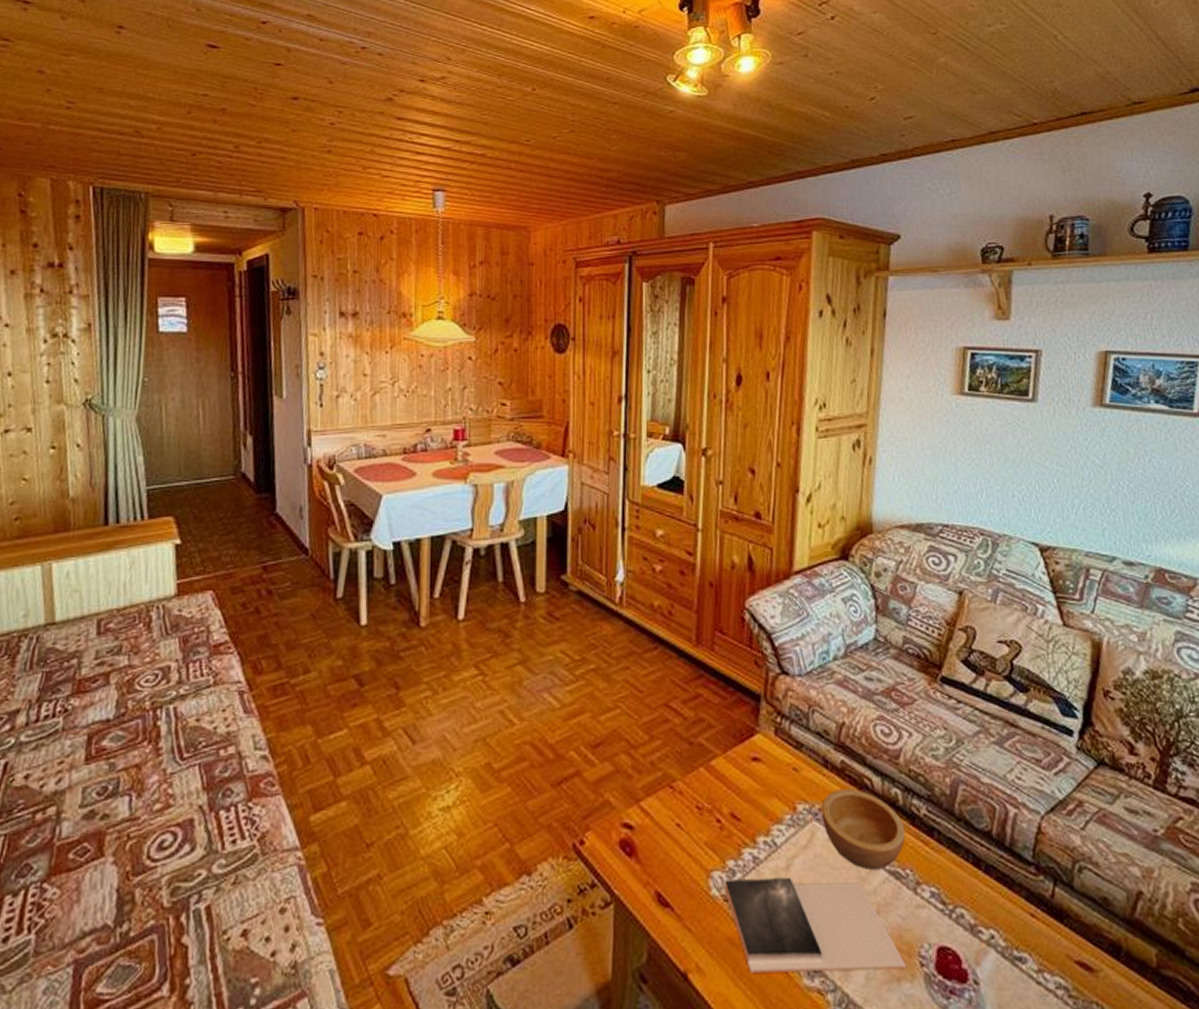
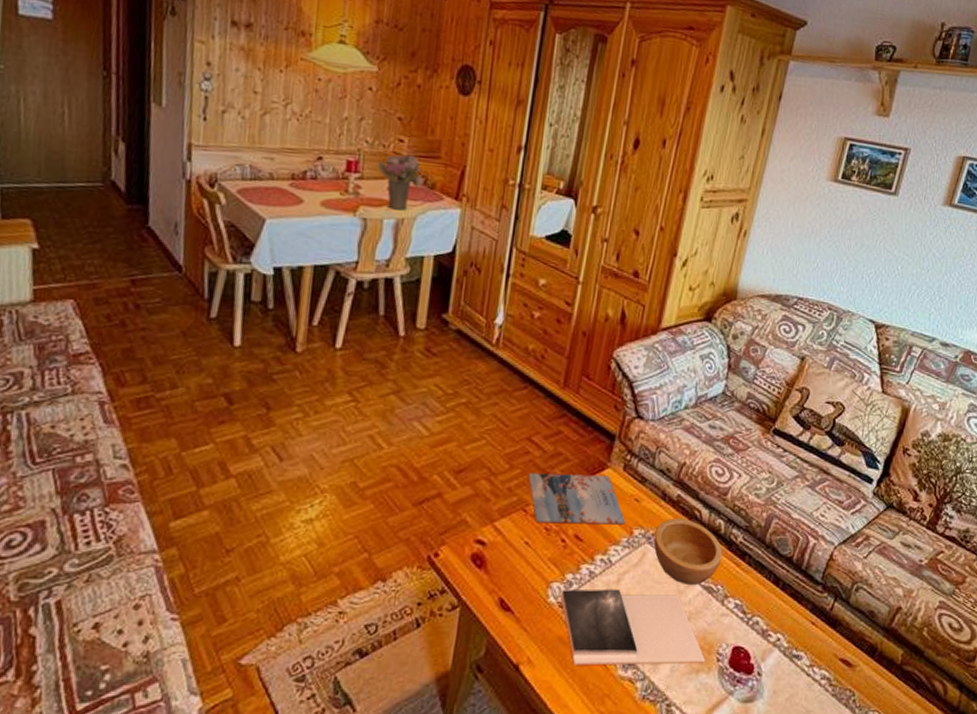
flower bouquet: none [484,417,530,473] -> present [378,154,425,210]
magazine: none [671,742,786,801] -> present [528,473,626,525]

